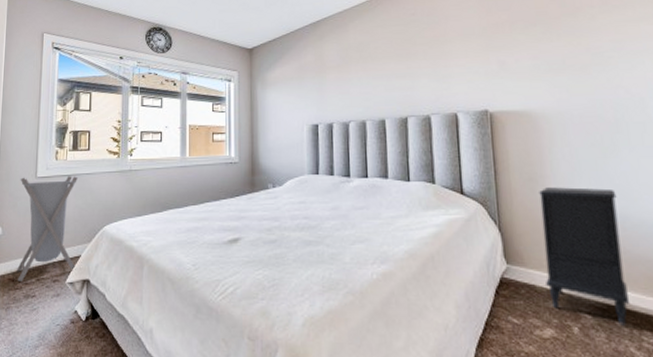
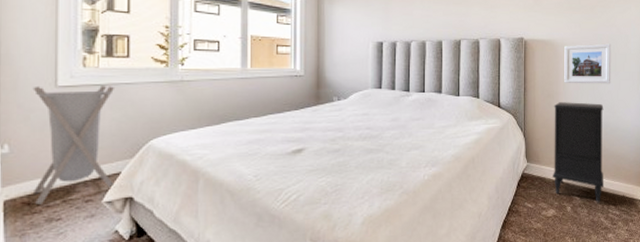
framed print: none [547,110,624,164] -> present [564,43,611,84]

